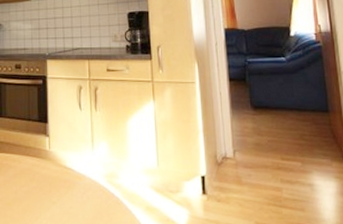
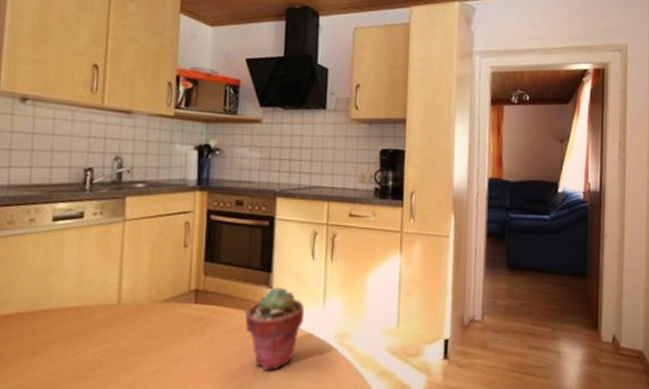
potted succulent: none [29,135,76,208] -> present [245,287,304,371]

